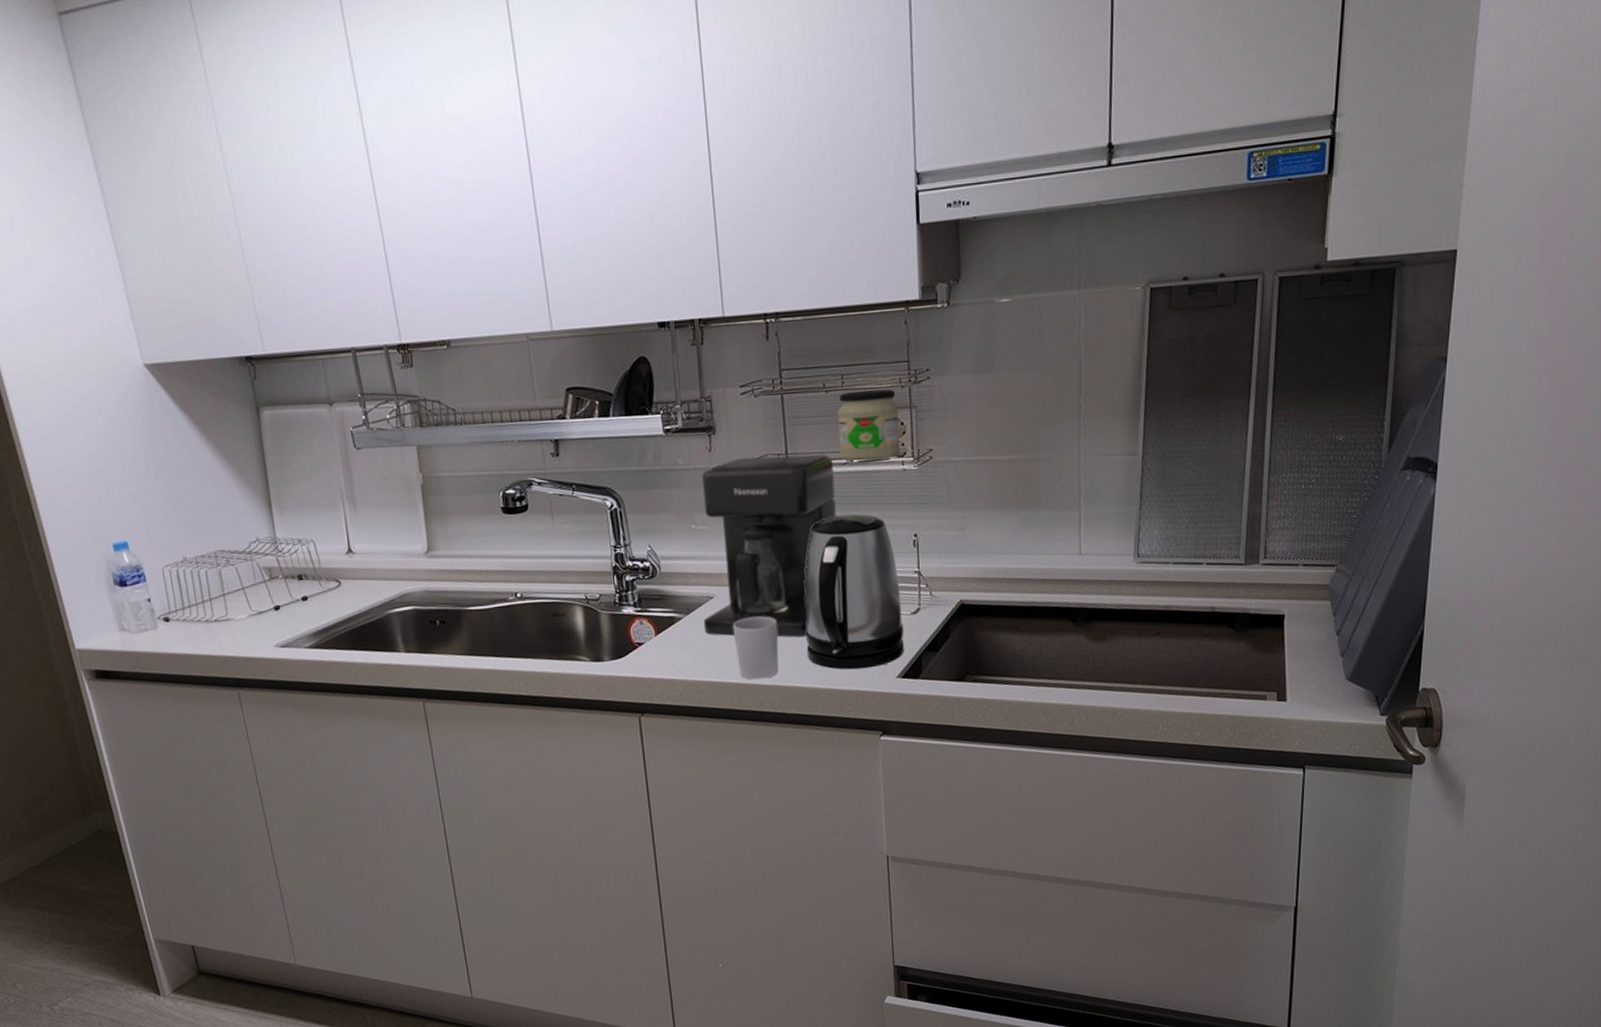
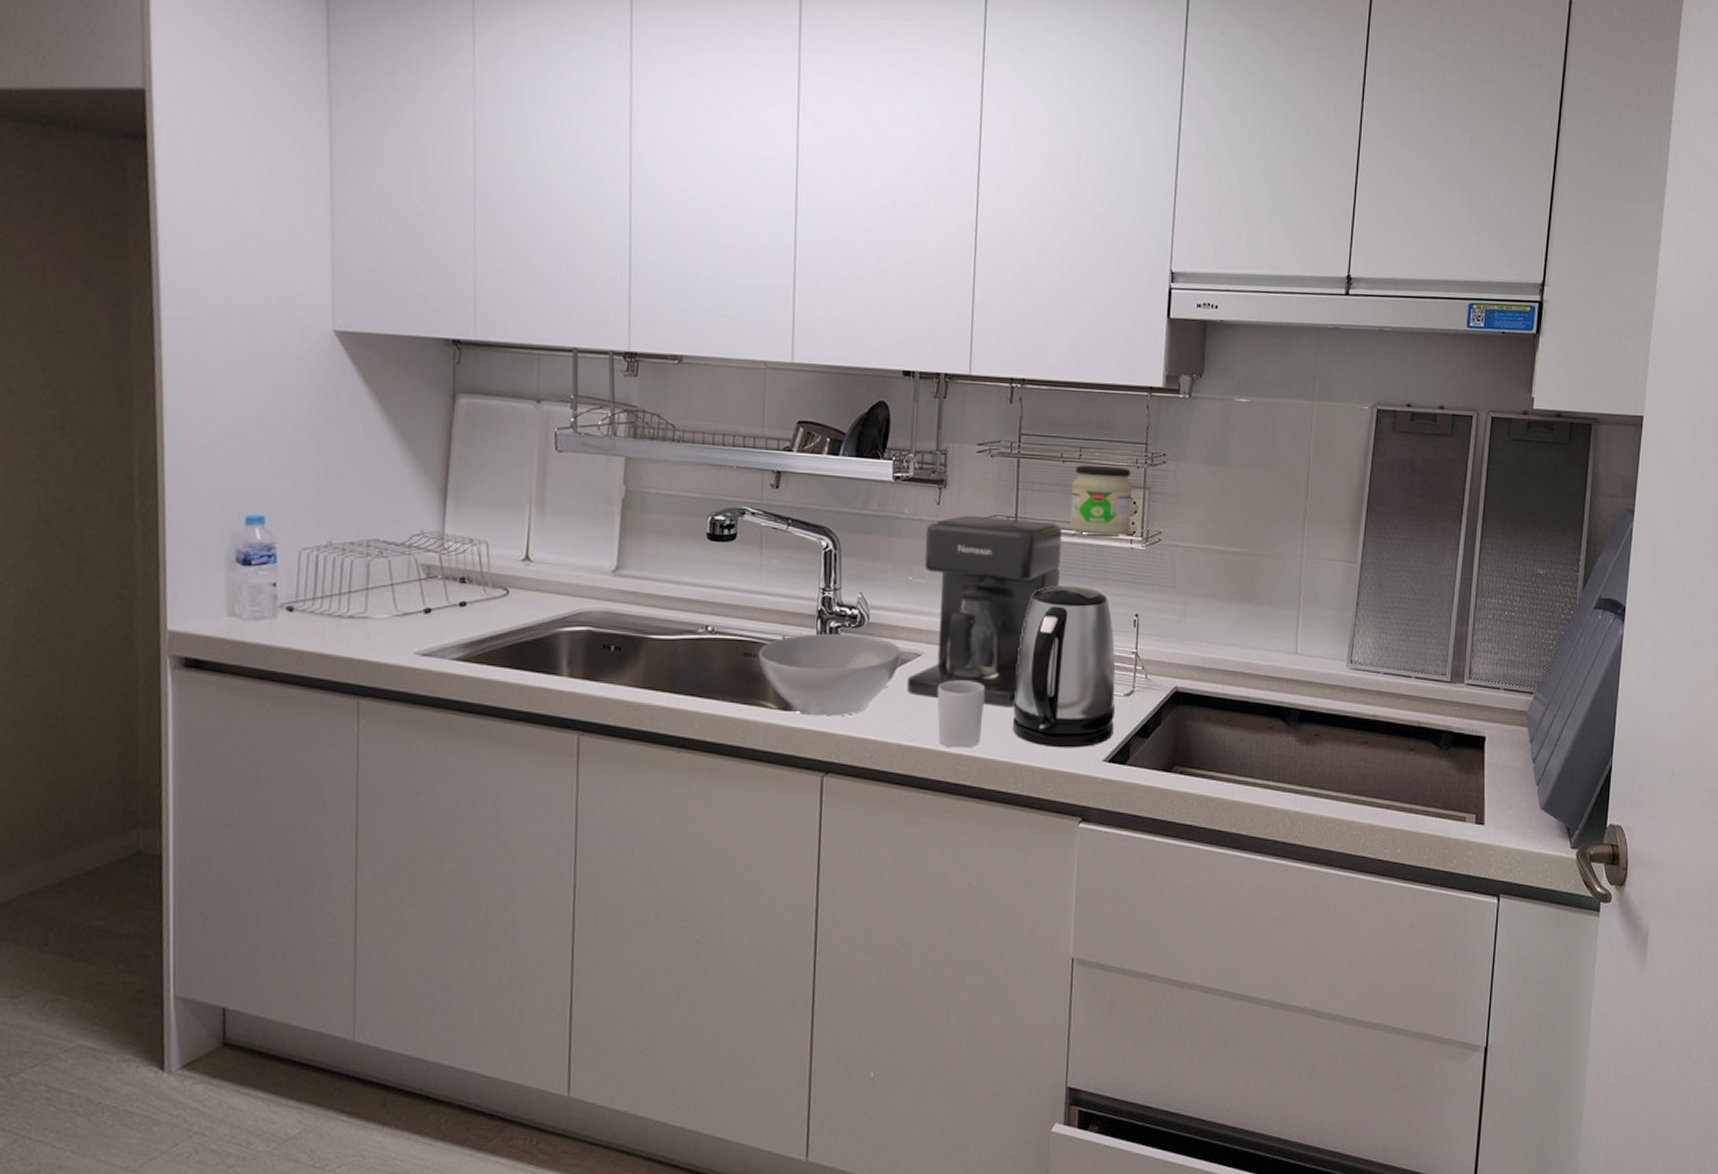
bowl: none [565,585,696,664] -> present [758,633,902,717]

